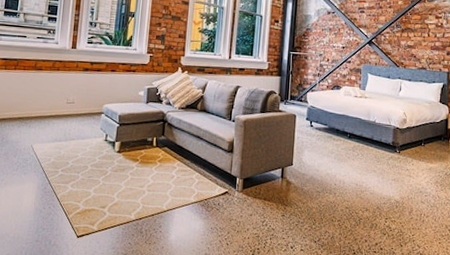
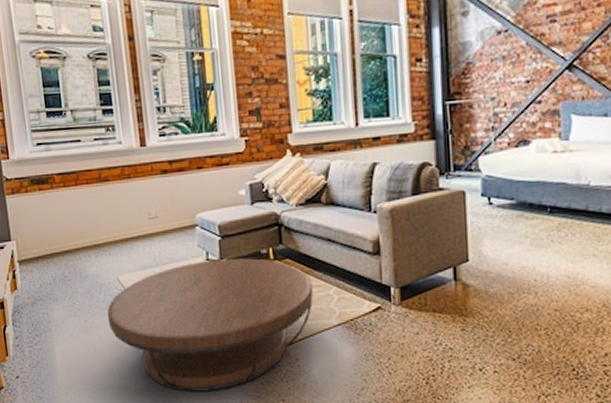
coffee table: none [16,141,181,247] -> present [107,258,313,392]

